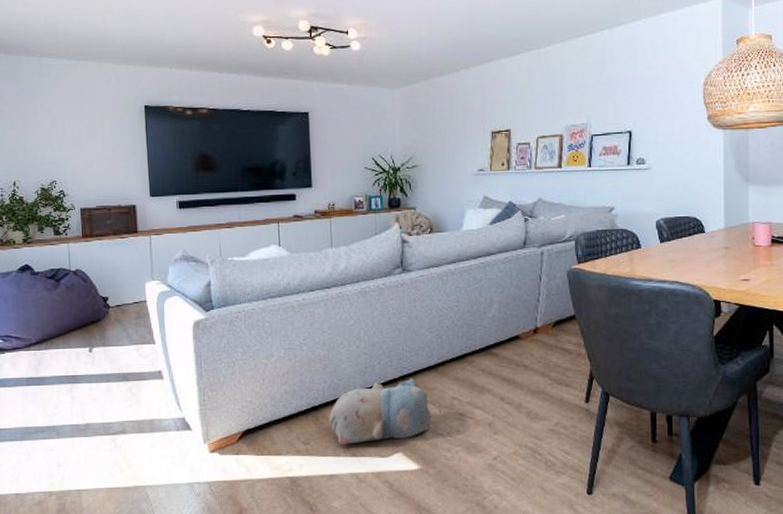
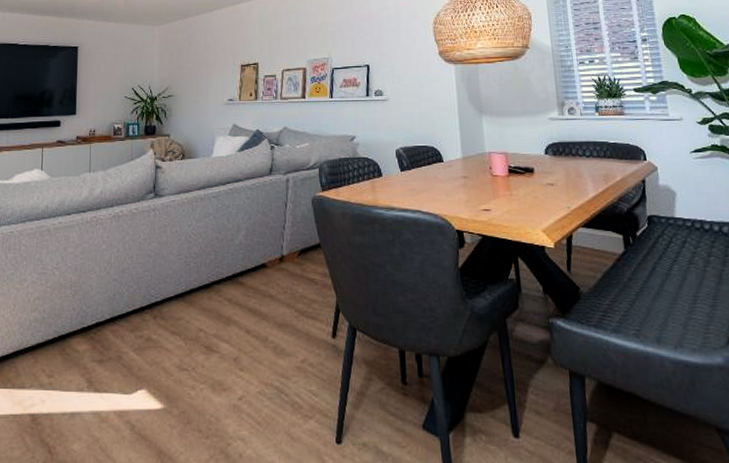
plush toy: present [329,378,432,445] -> none [75,307,177,378]

